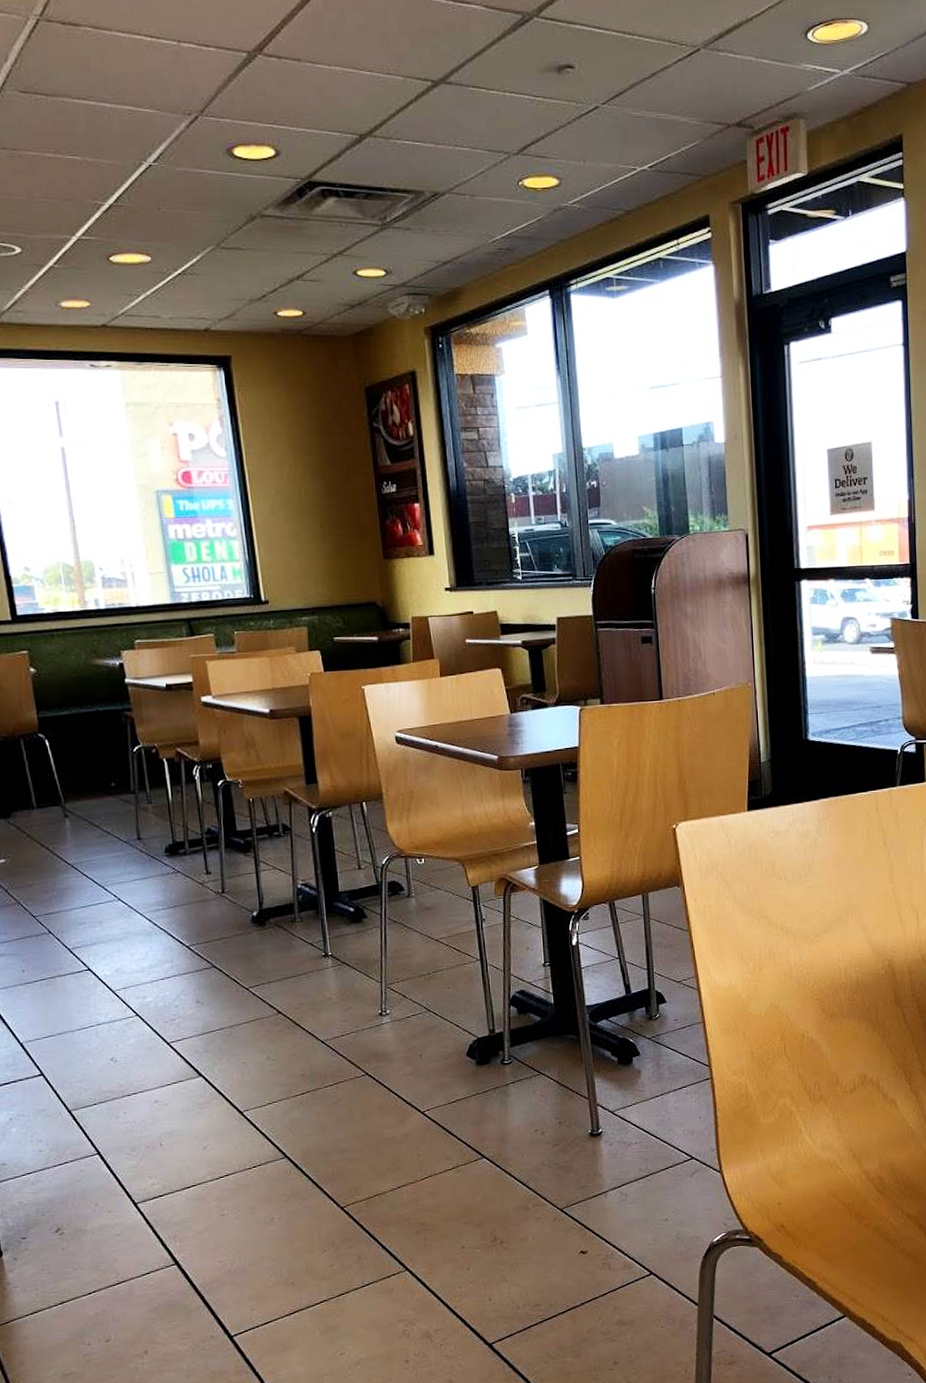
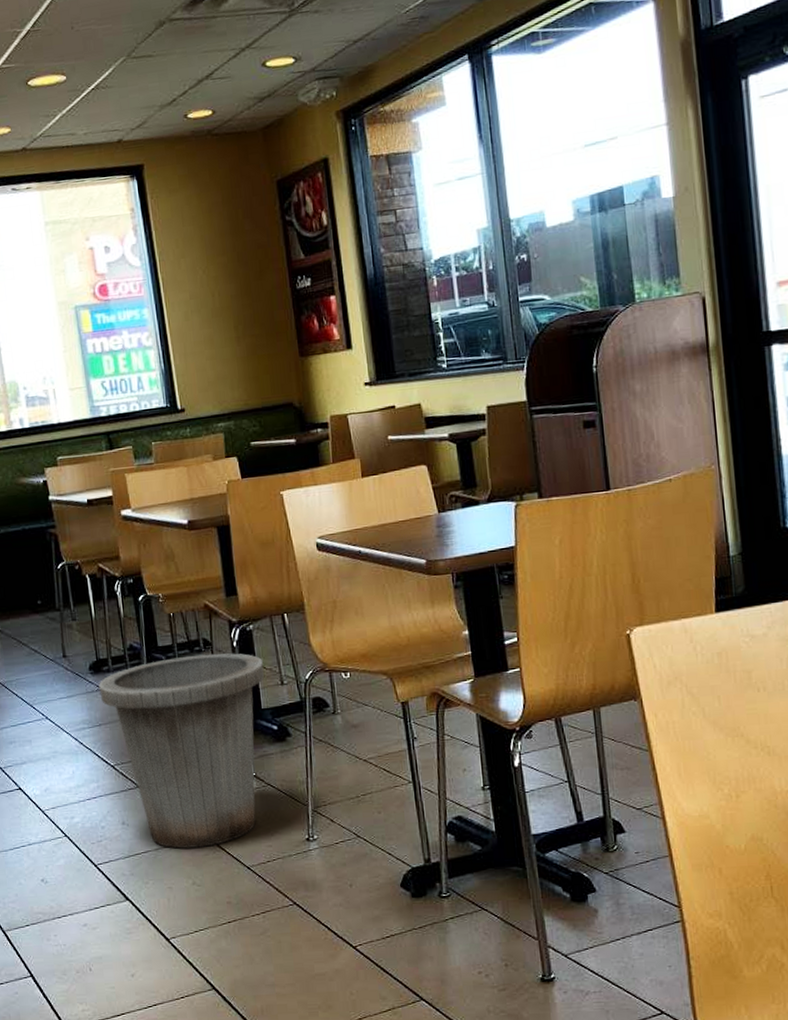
trash can: none [175,838,342,1025] -> present [99,653,264,849]

